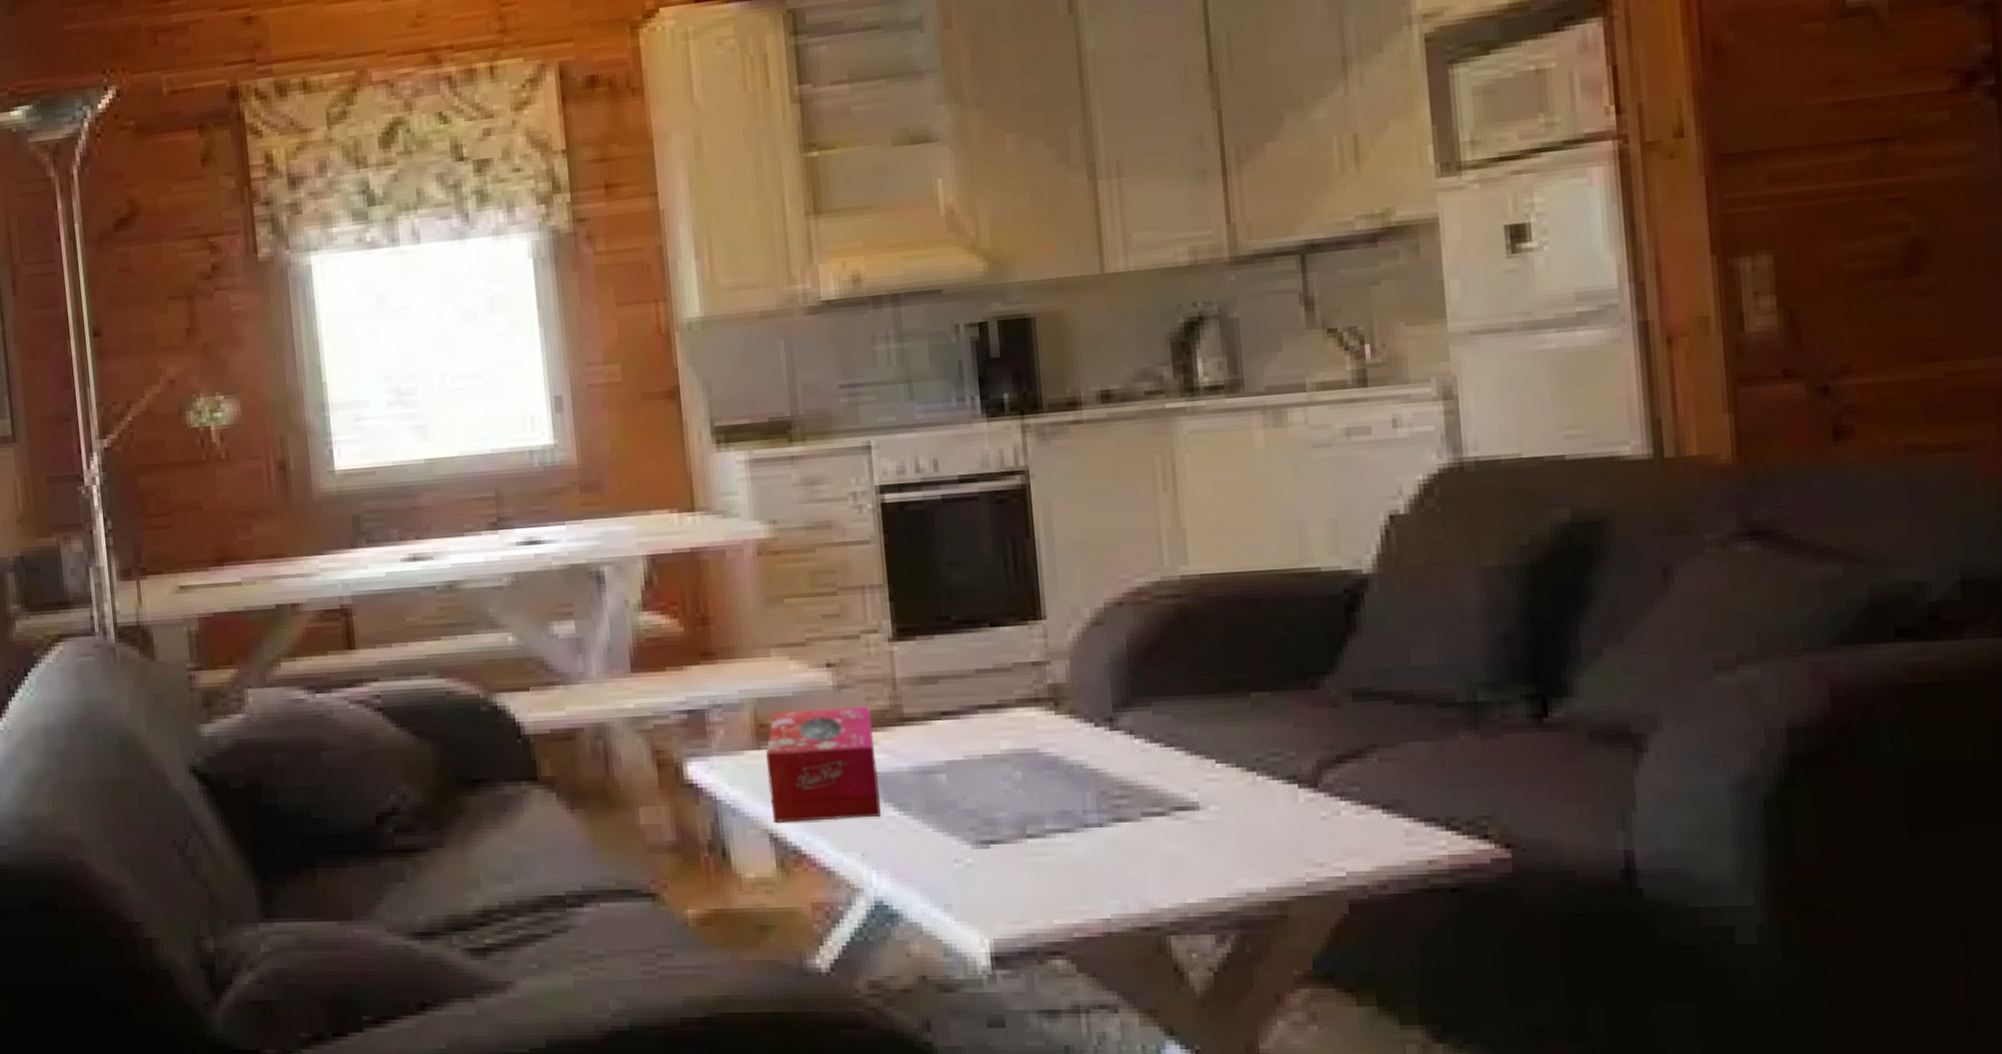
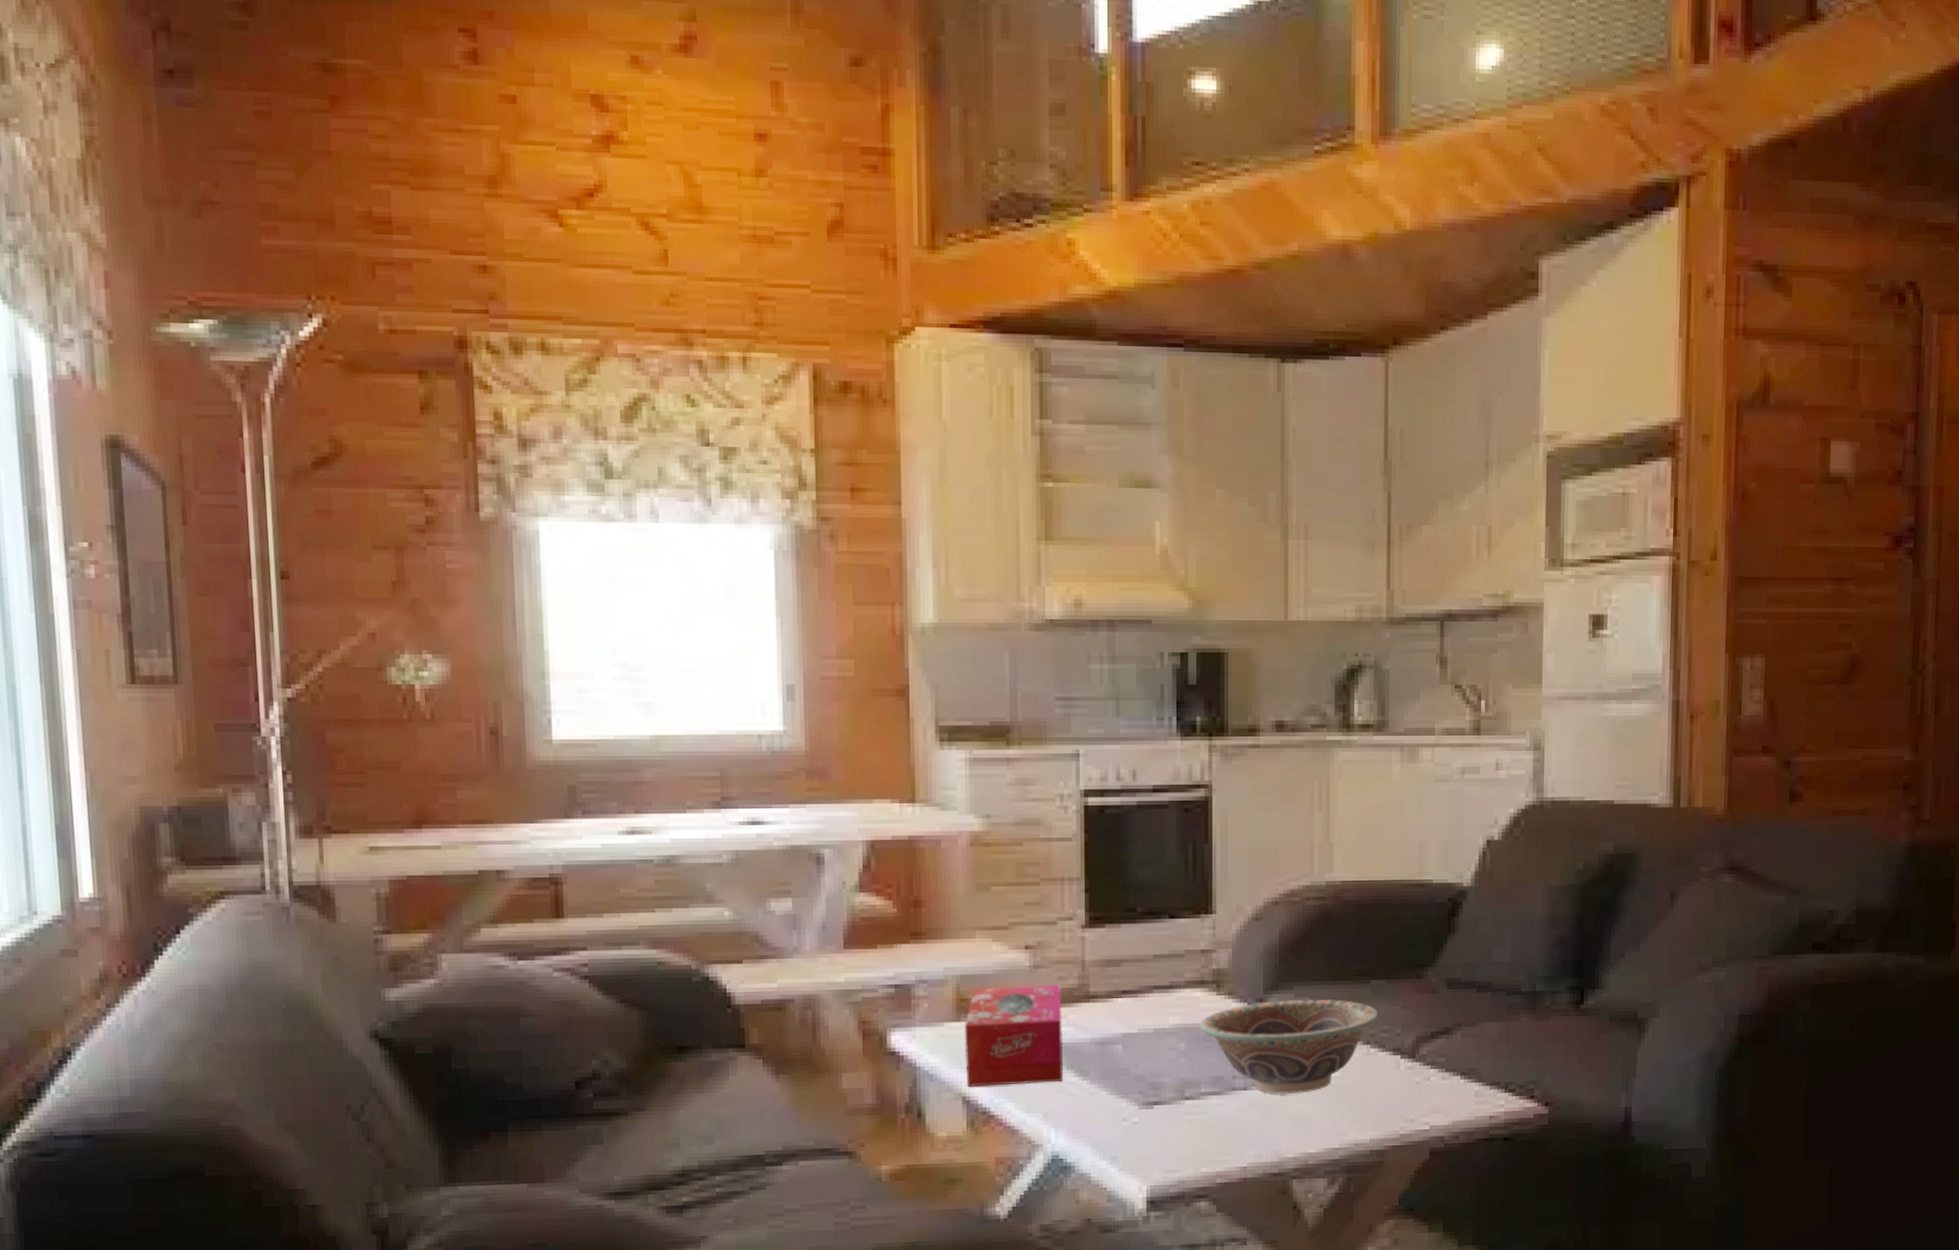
decorative bowl: none [1037,717,1264,832] -> present [1199,999,1379,1094]

